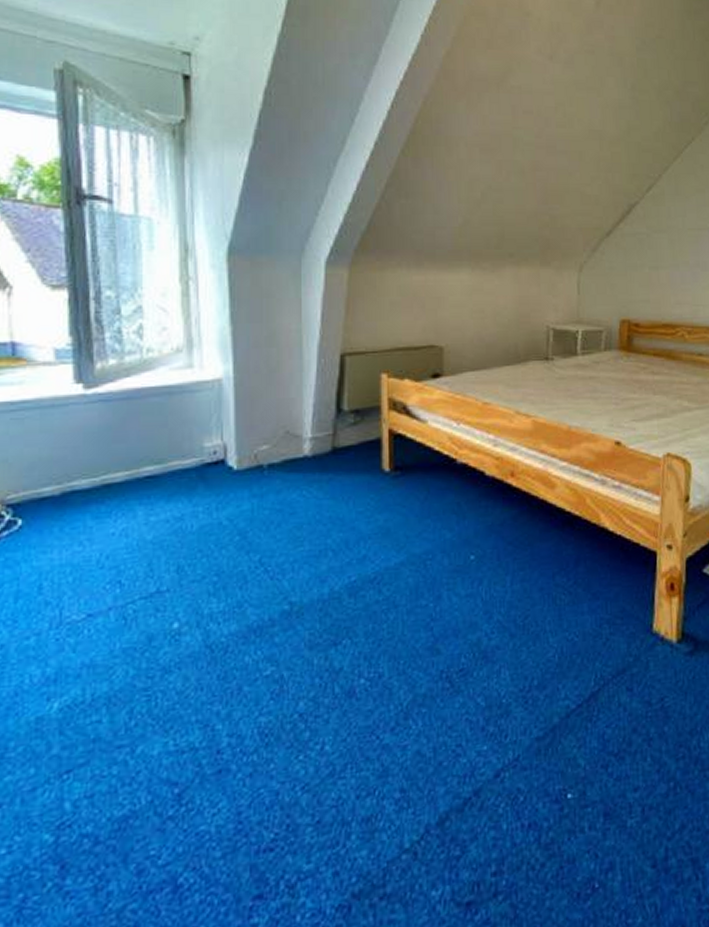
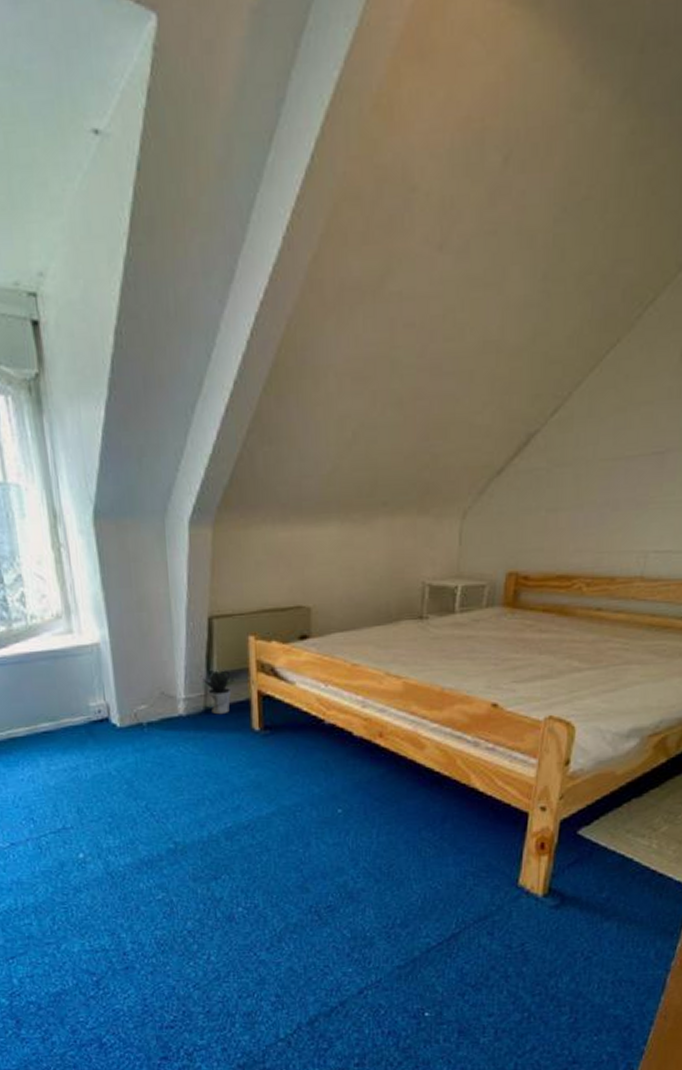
potted plant: none [330,405,363,455] -> present [201,667,232,715]

